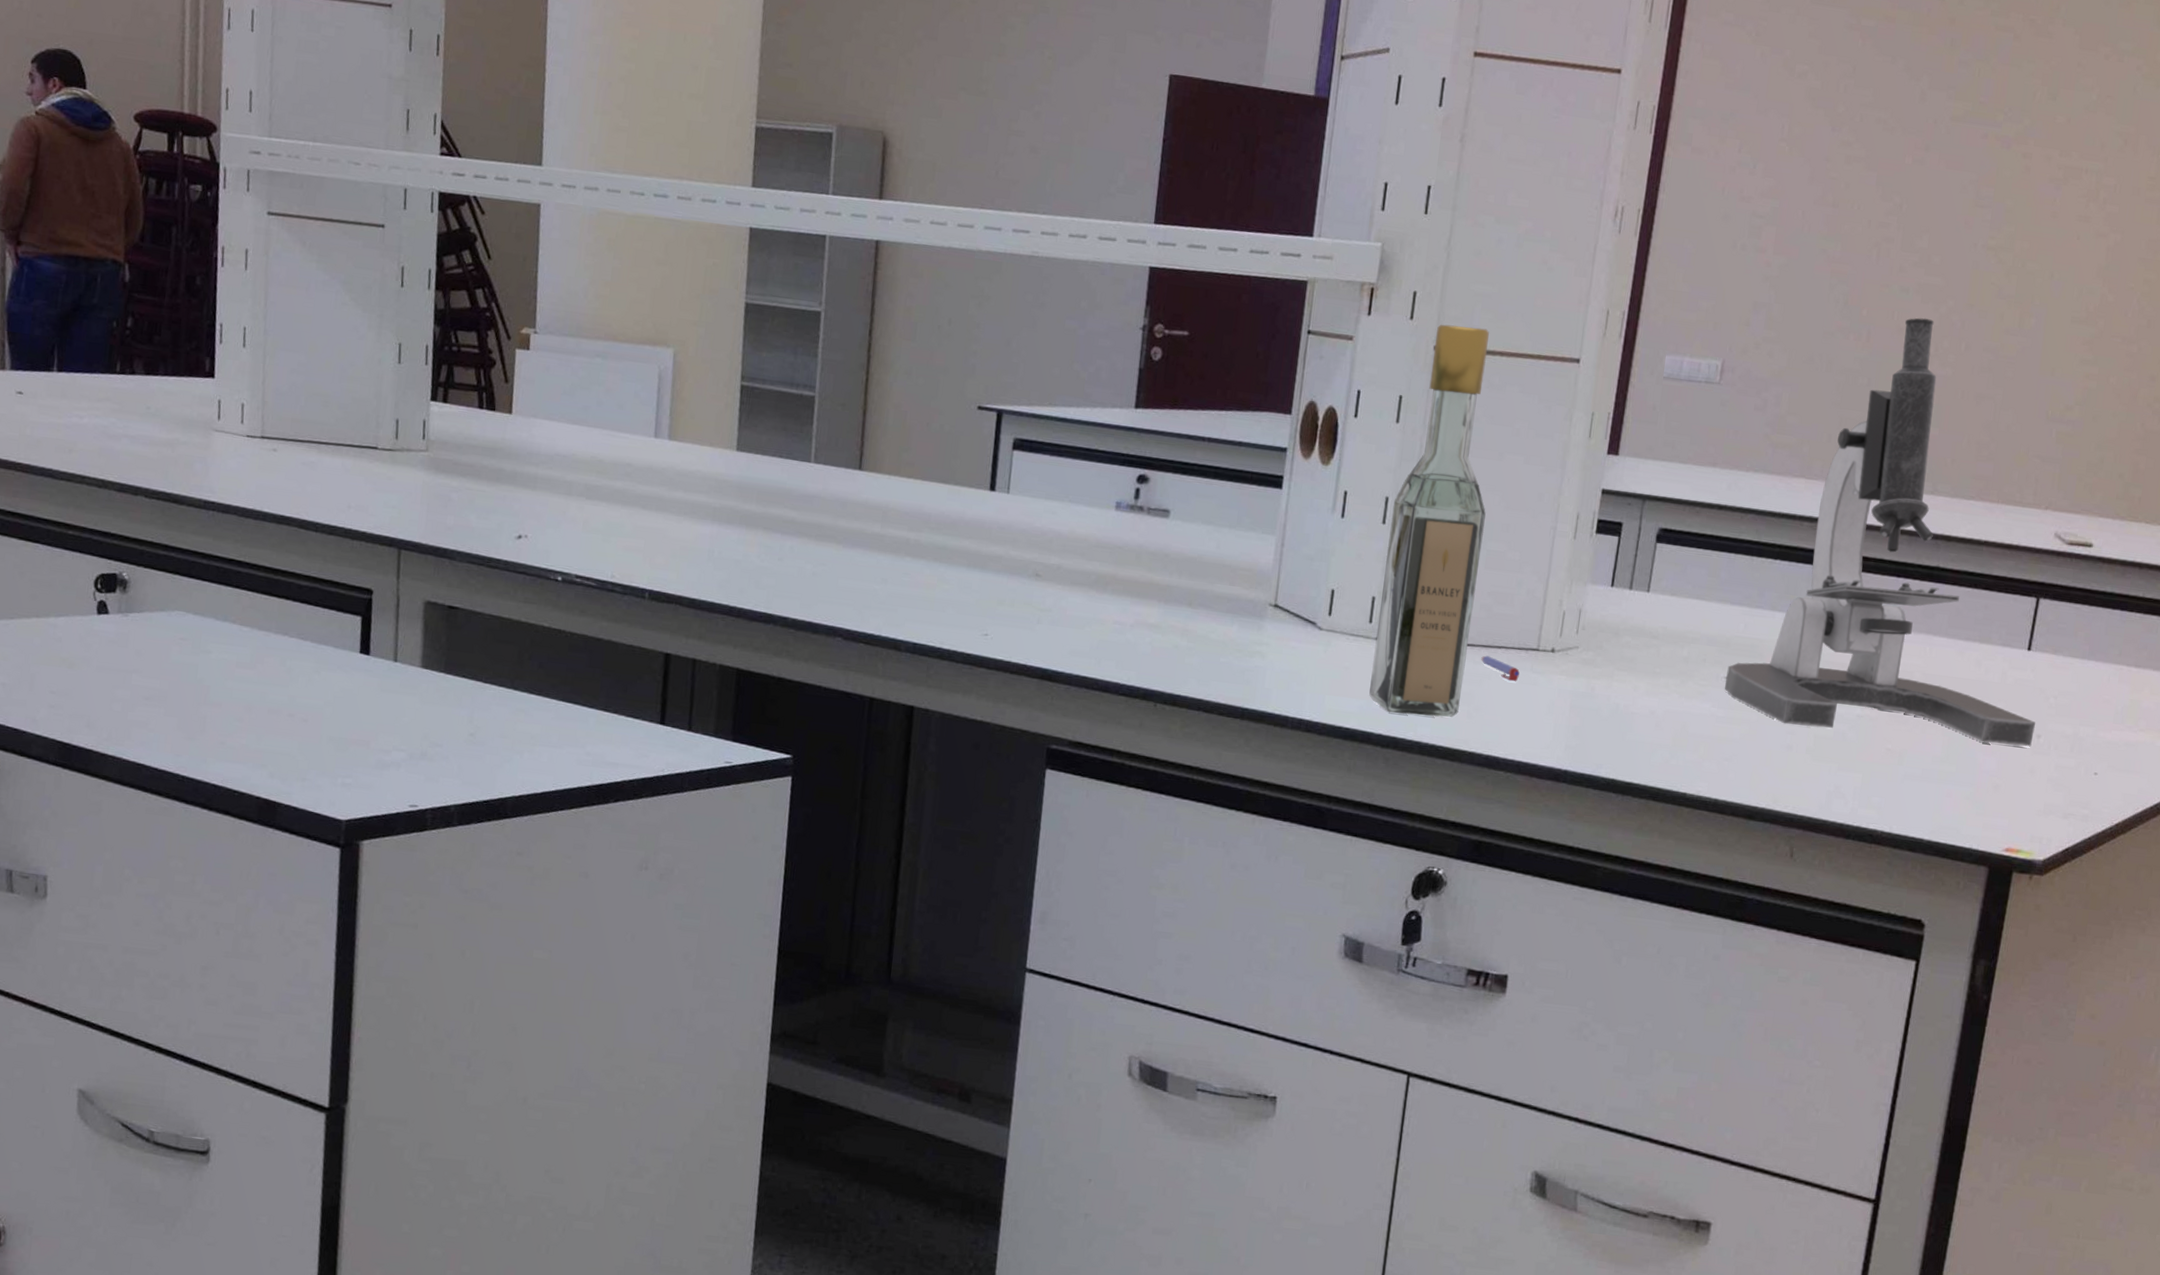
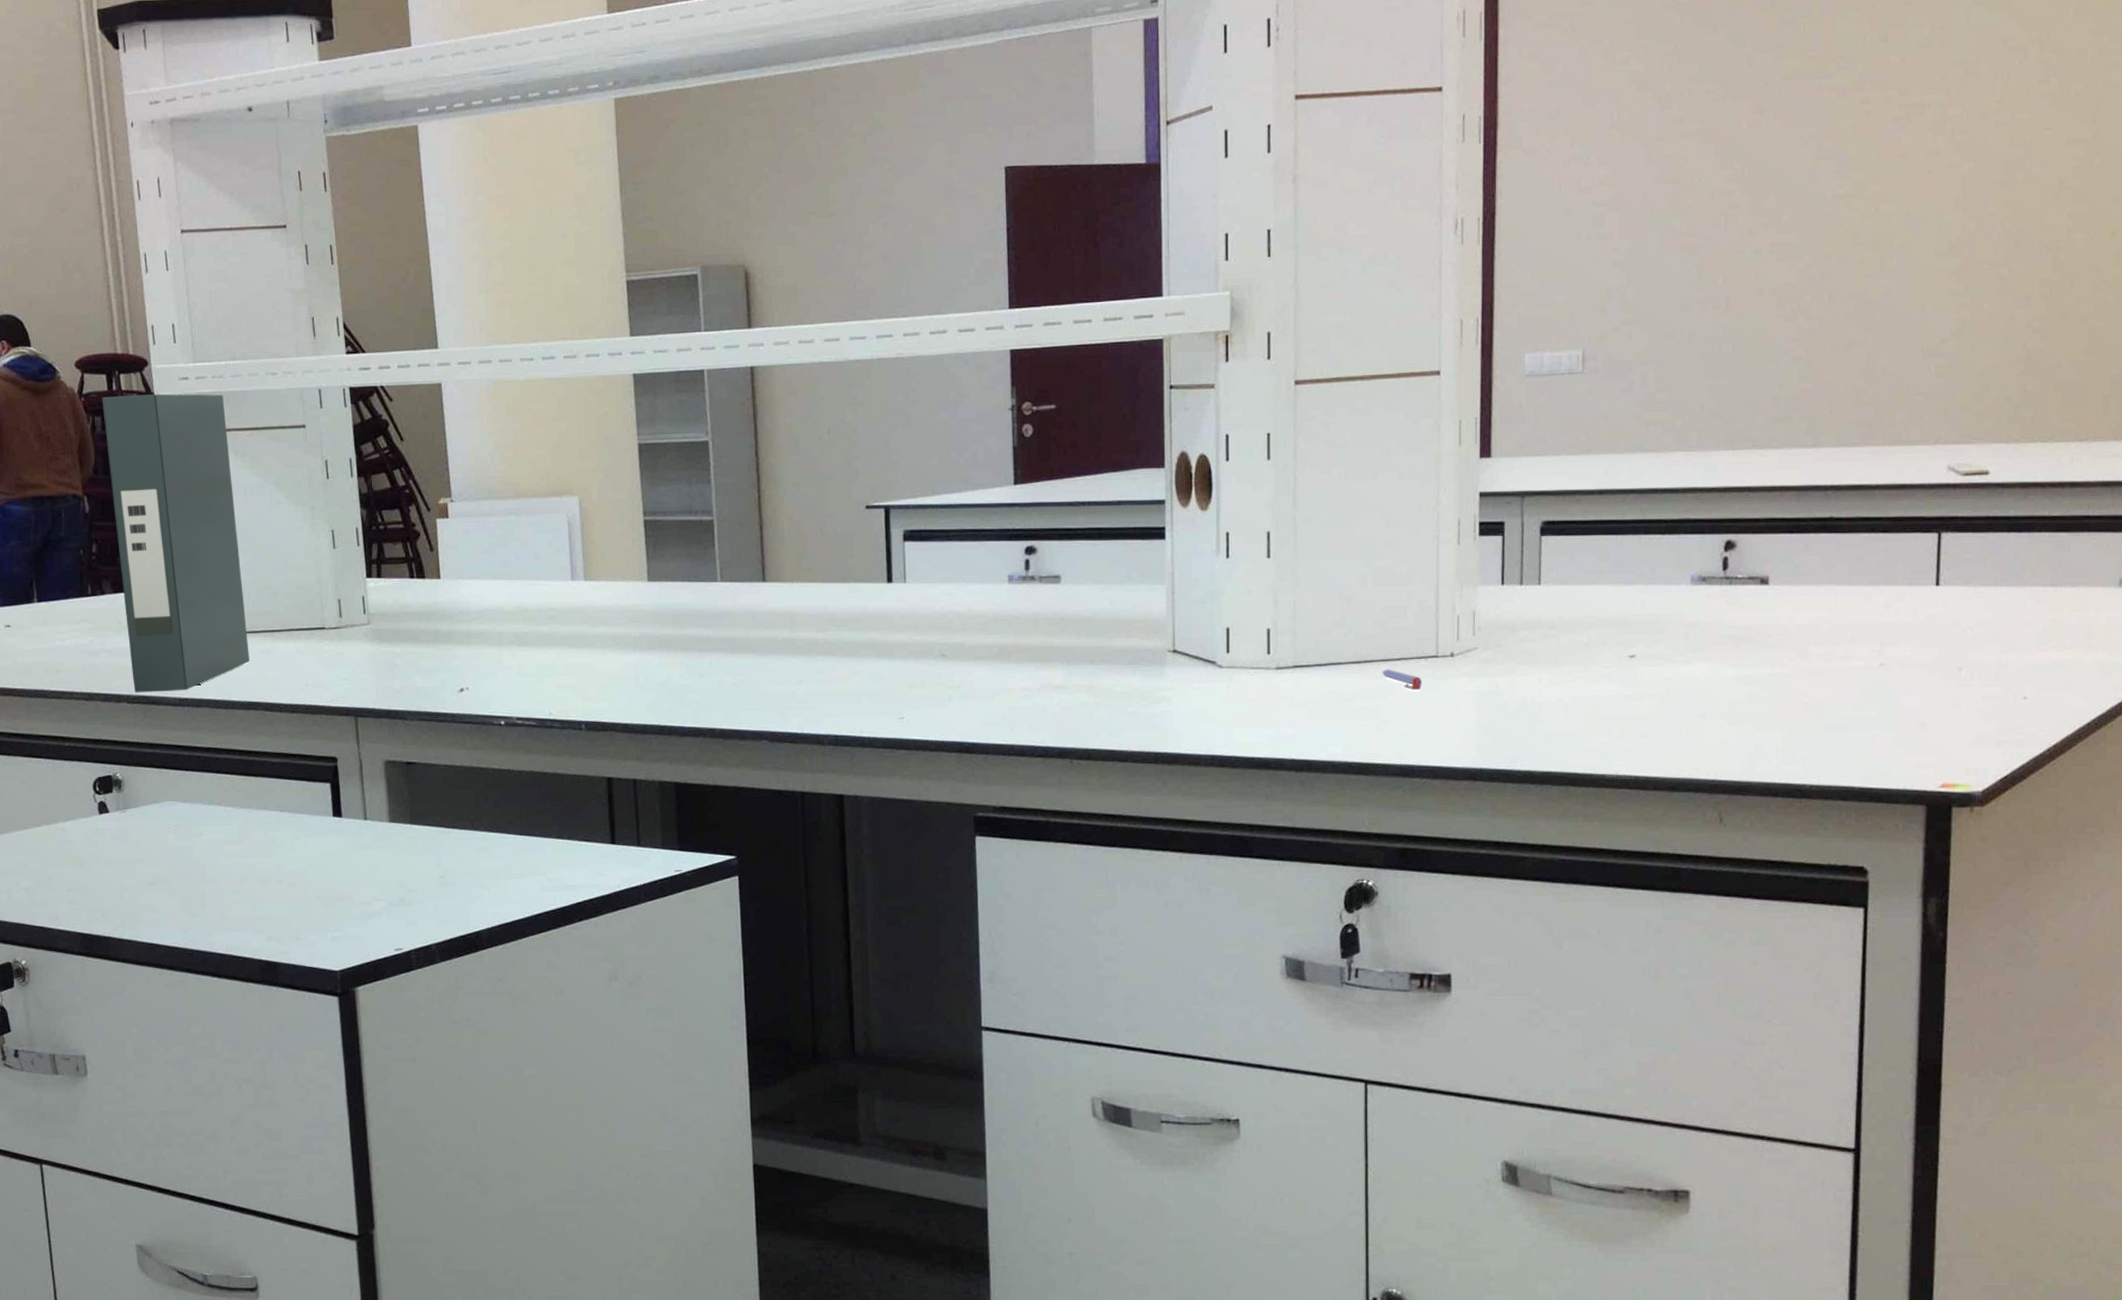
binder: none [154,158,298,494] -> present [102,394,249,693]
bottle: present [1369,324,1489,718] -> none [1275,356,1368,737]
microscope: present [1724,318,2035,747] -> none [1629,276,1955,694]

